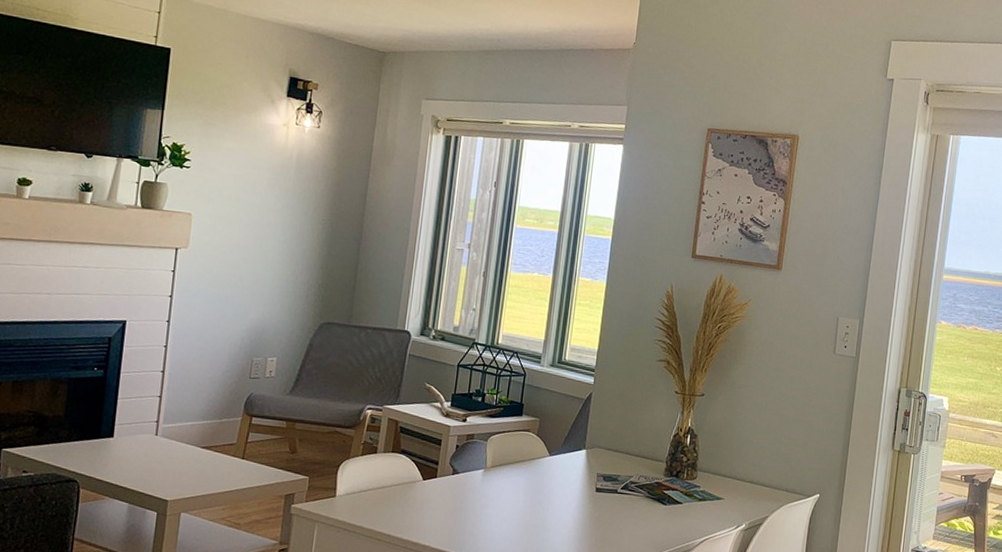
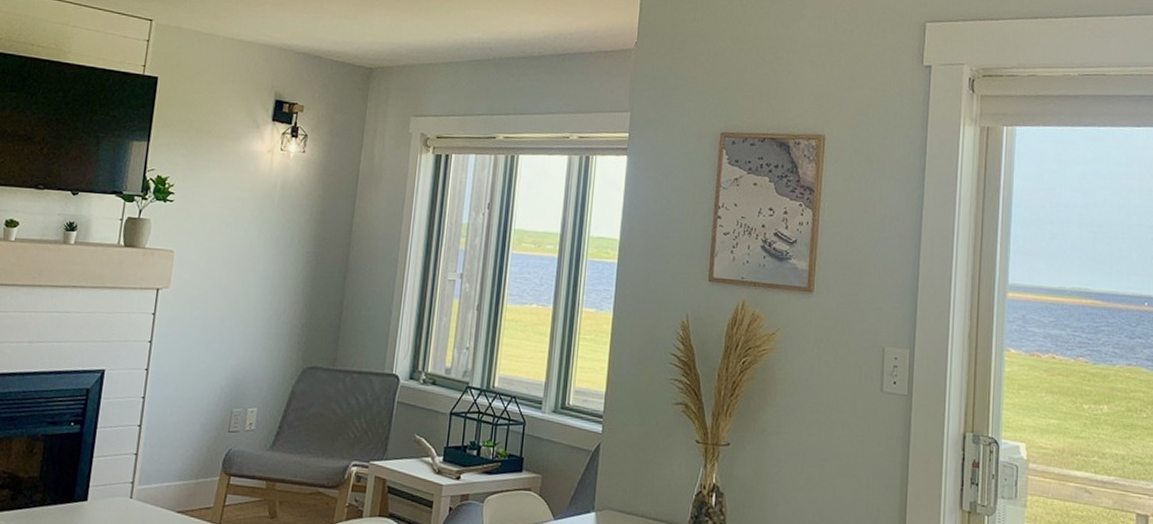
candlestick: present [93,155,128,211] -> none [76,191,110,250]

